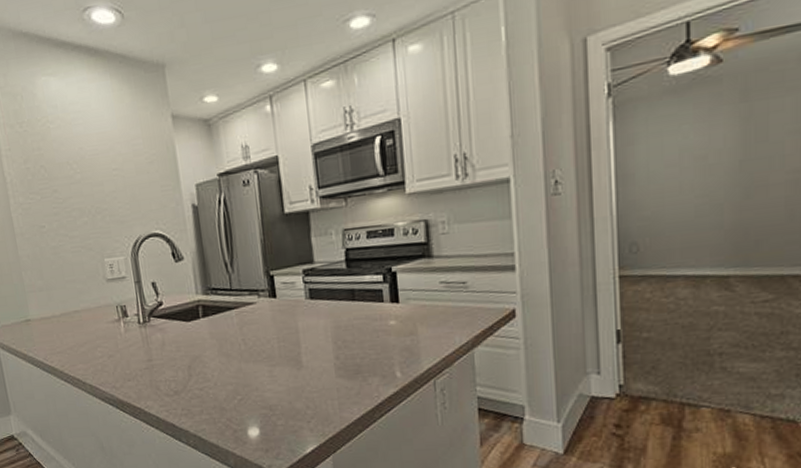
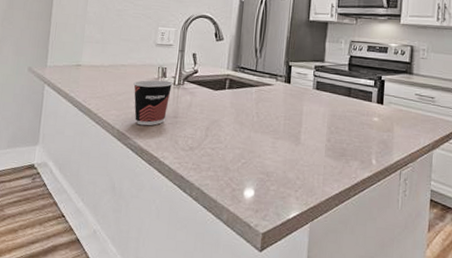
cup: none [93,320,139,376] -> present [133,80,173,126]

